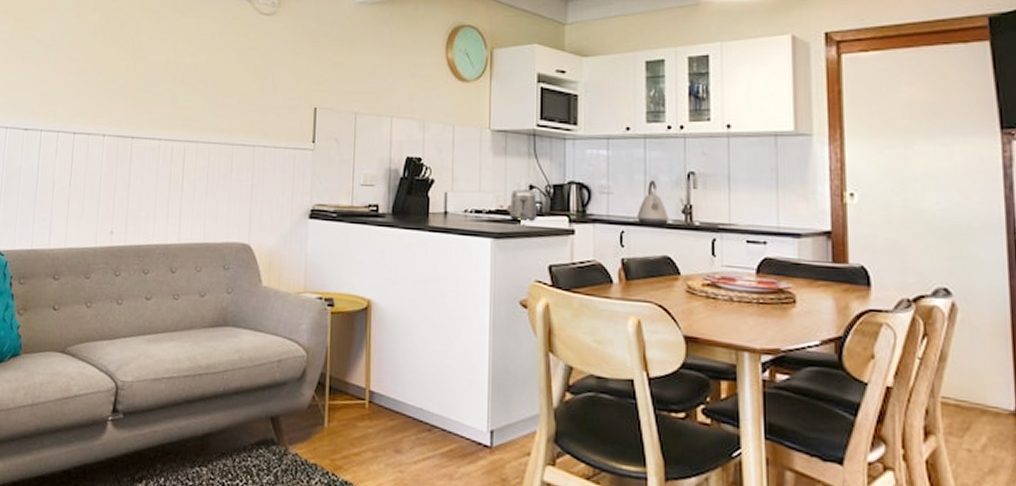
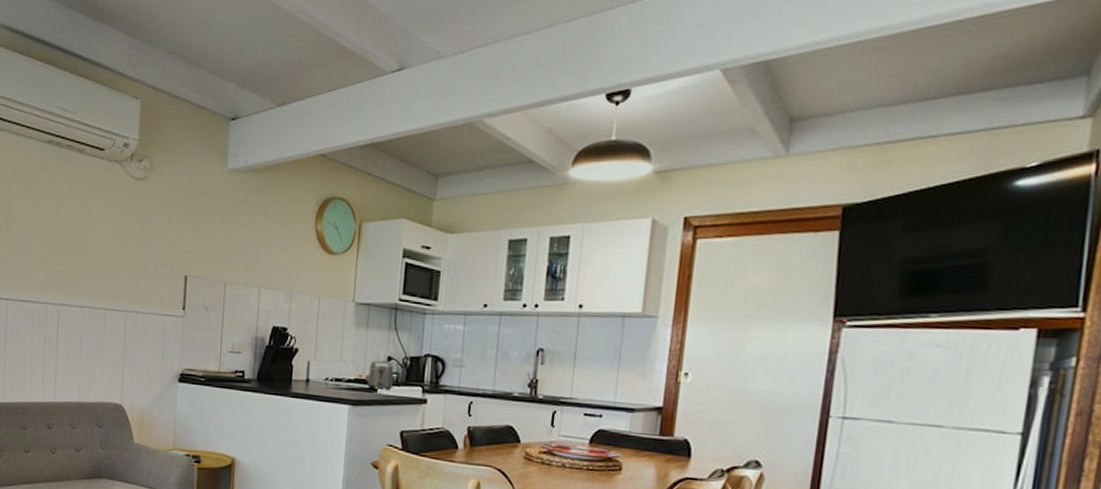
kettle: present [637,179,668,227] -> none [485,354,515,399]

